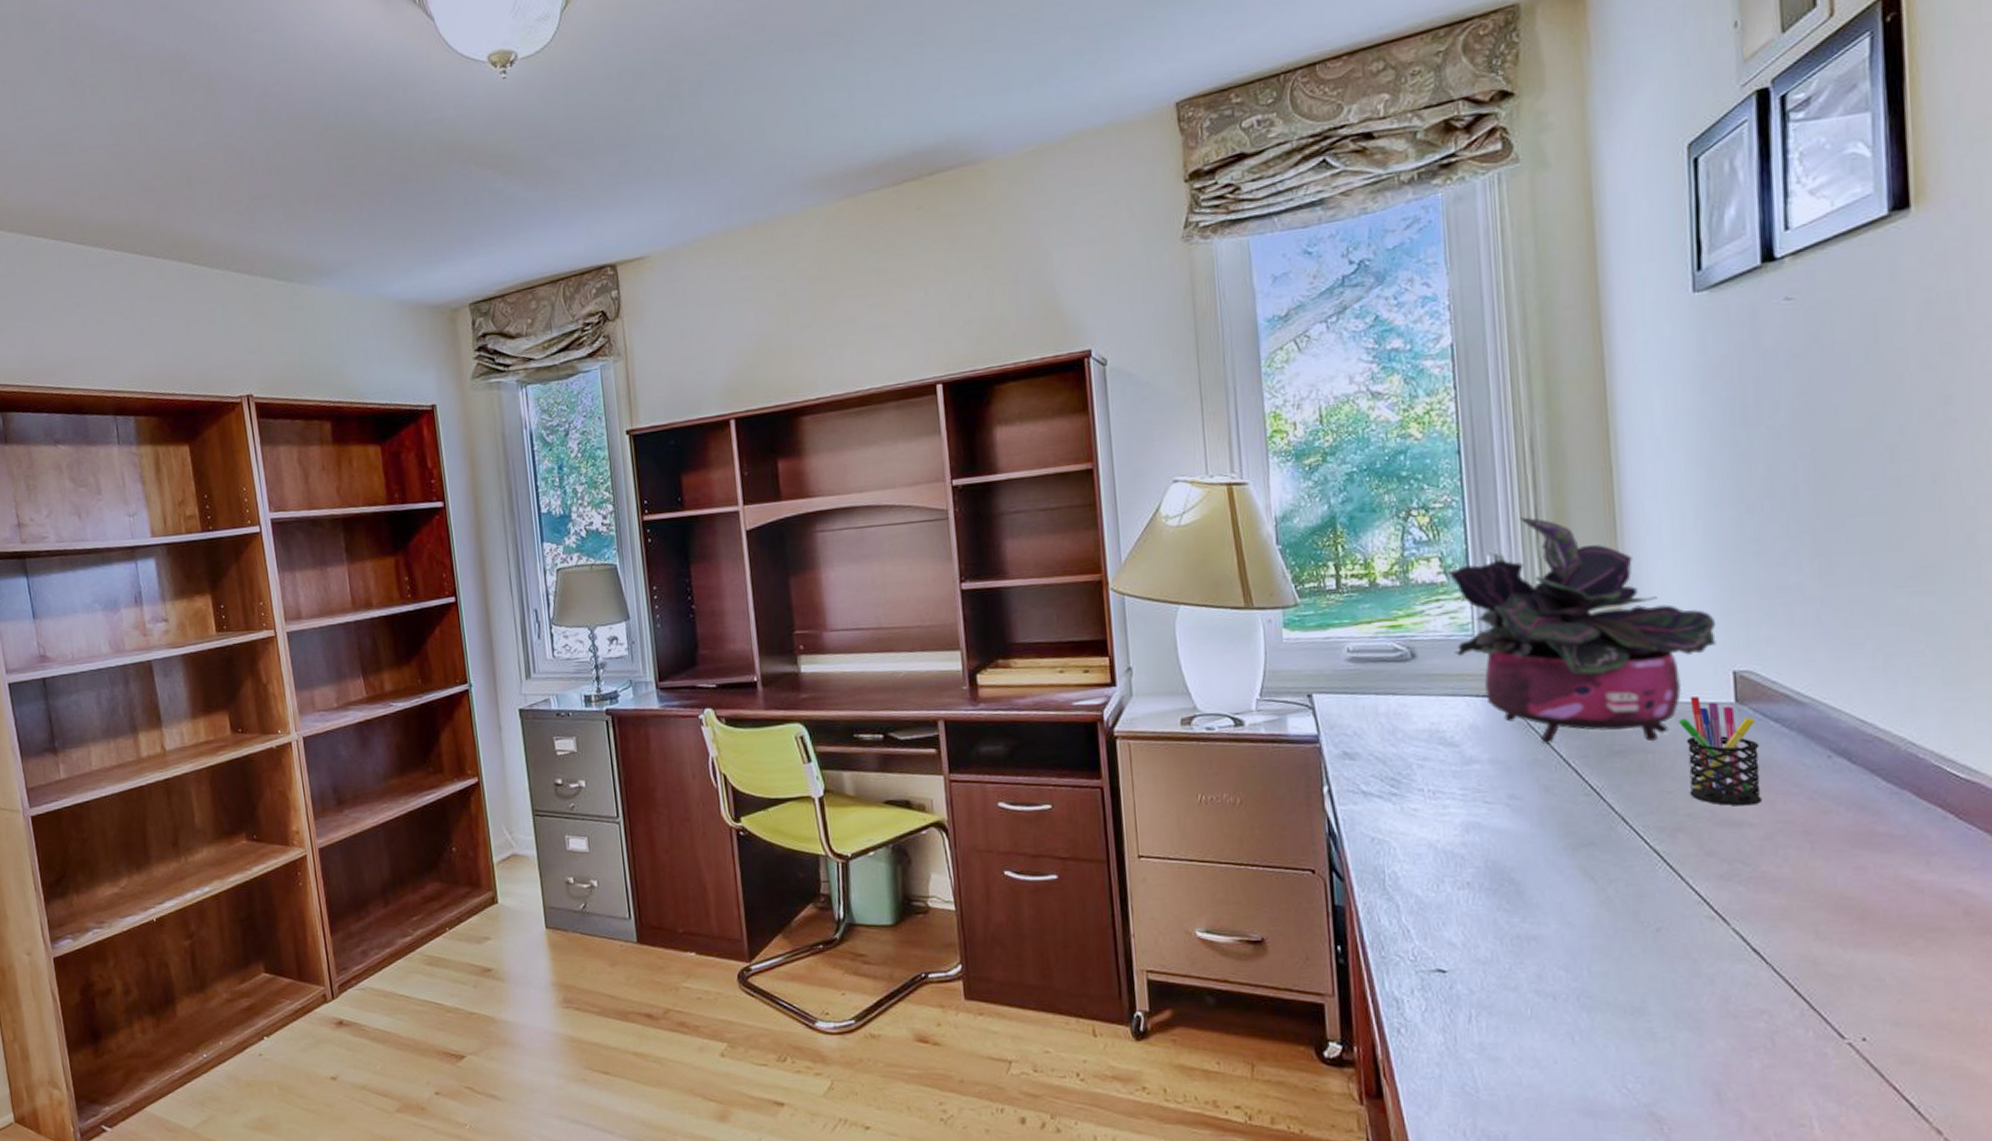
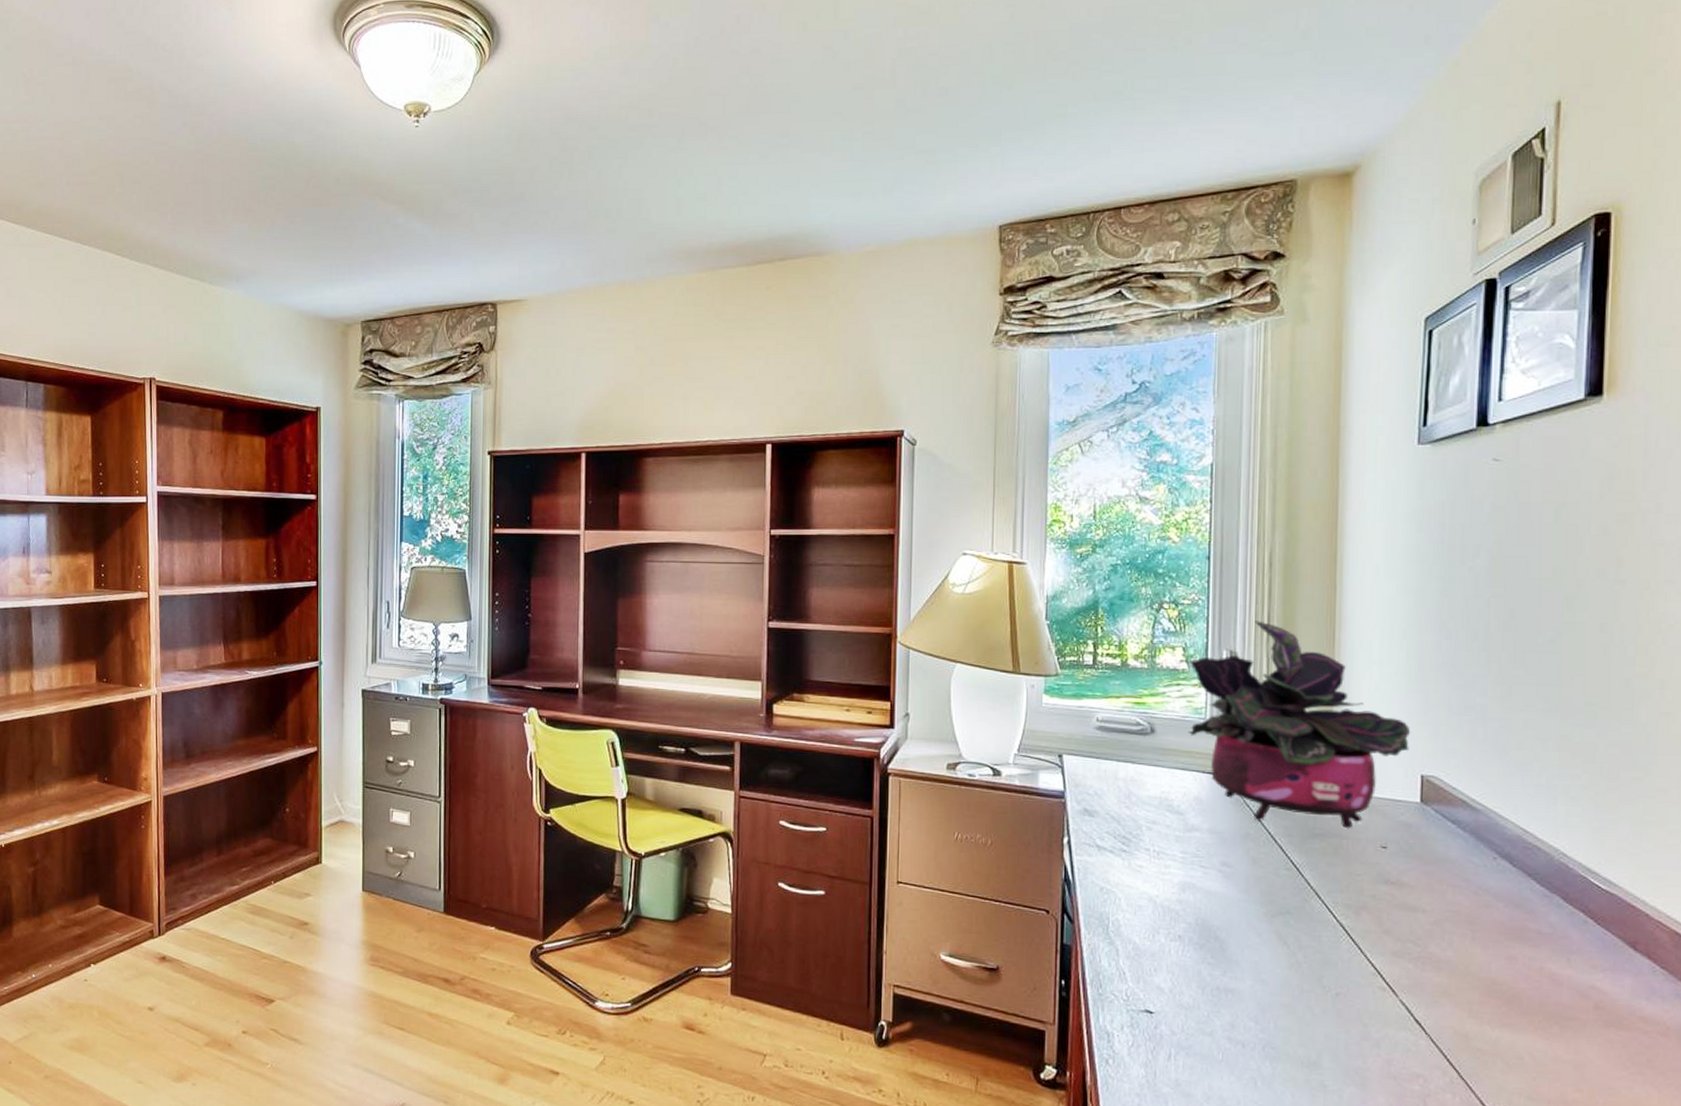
pen holder: present [1679,697,1763,806] -> none [1372,794,1437,894]

